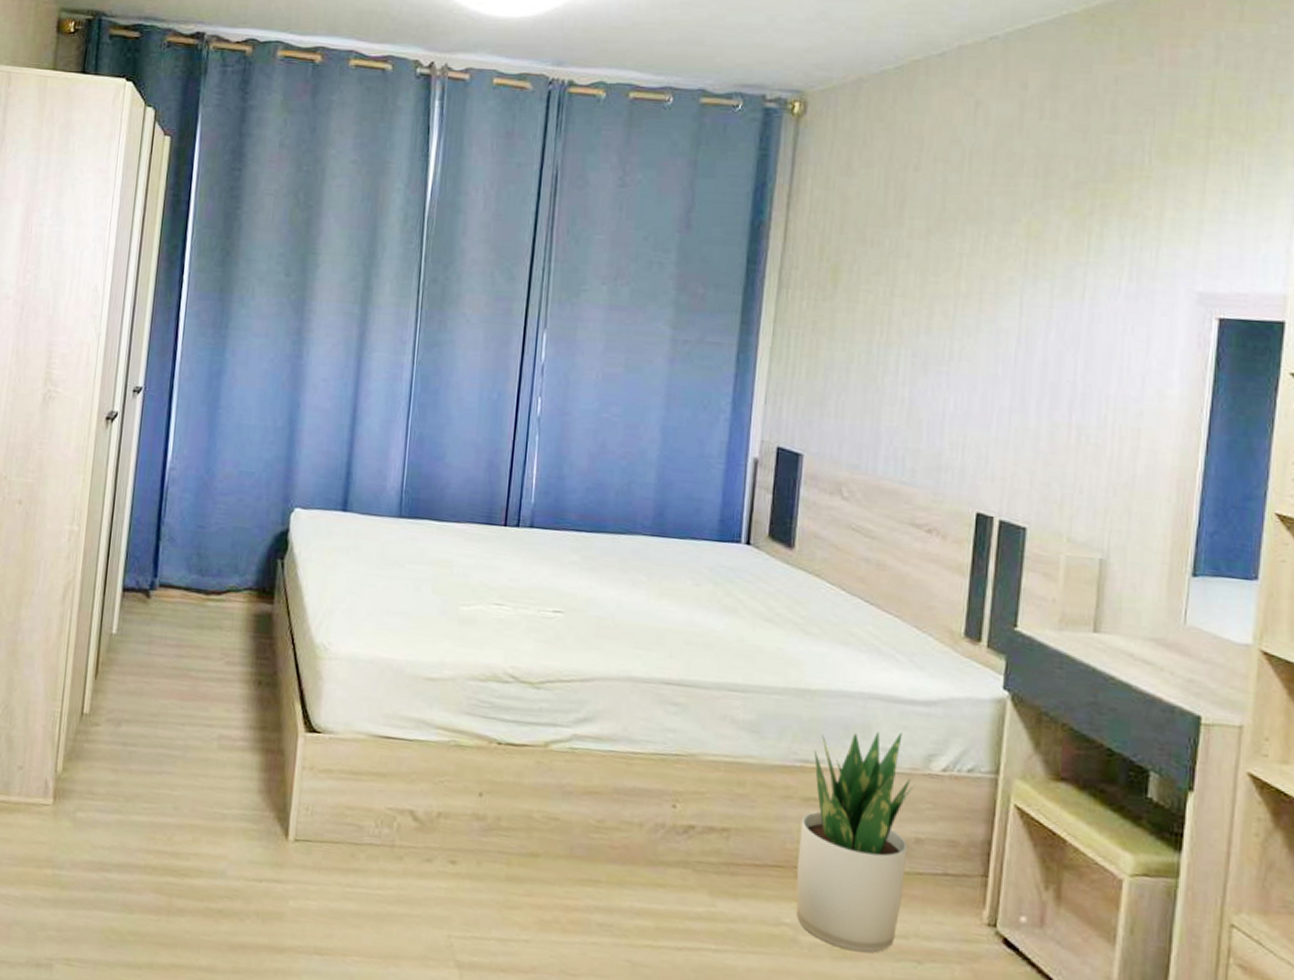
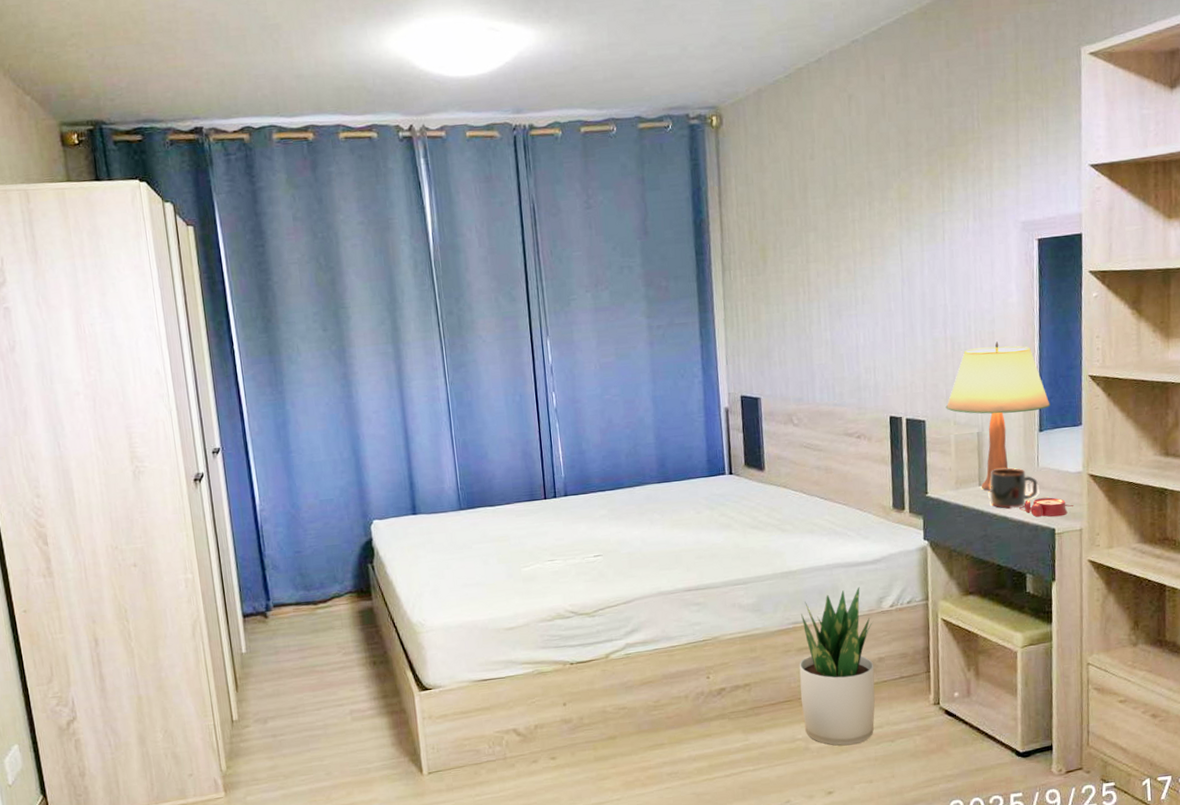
table lamp: none [1058,443,1213,643] -> present [945,341,1051,491]
mug: none [1107,614,1182,676] -> present [989,467,1038,509]
alarm clock: none [1150,667,1234,702] -> present [1019,497,1074,518]

